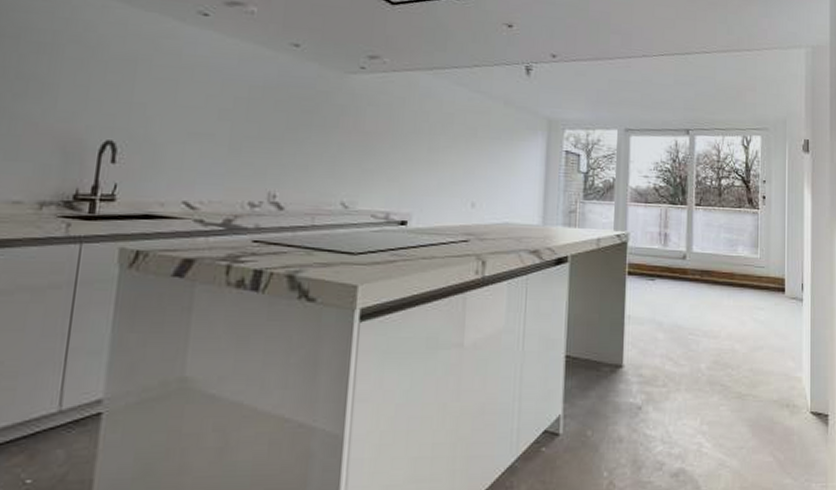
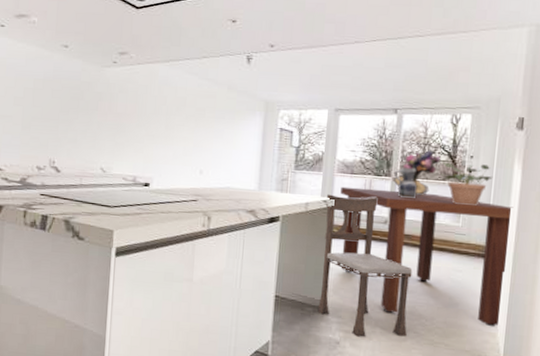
dining chair: none [615,227,715,398] -> present [317,194,413,337]
dining table: none [635,218,807,370] -> present [340,186,514,327]
bouquet: none [688,172,735,226] -> present [392,148,440,196]
ceramic jug: none [689,194,714,229] -> present [393,167,418,198]
potted plant: none [734,187,786,234] -> present [439,162,493,205]

